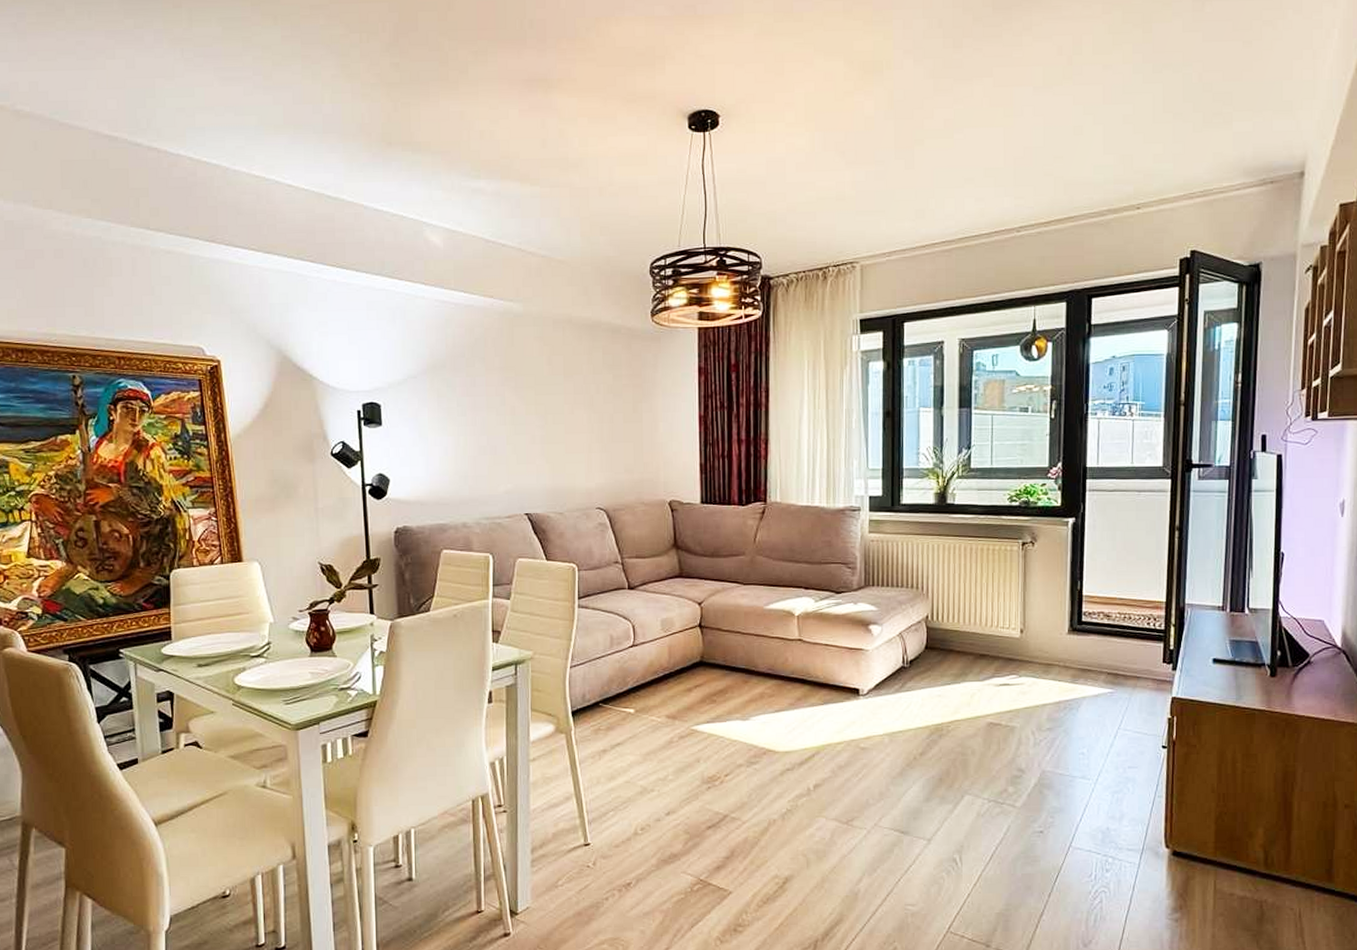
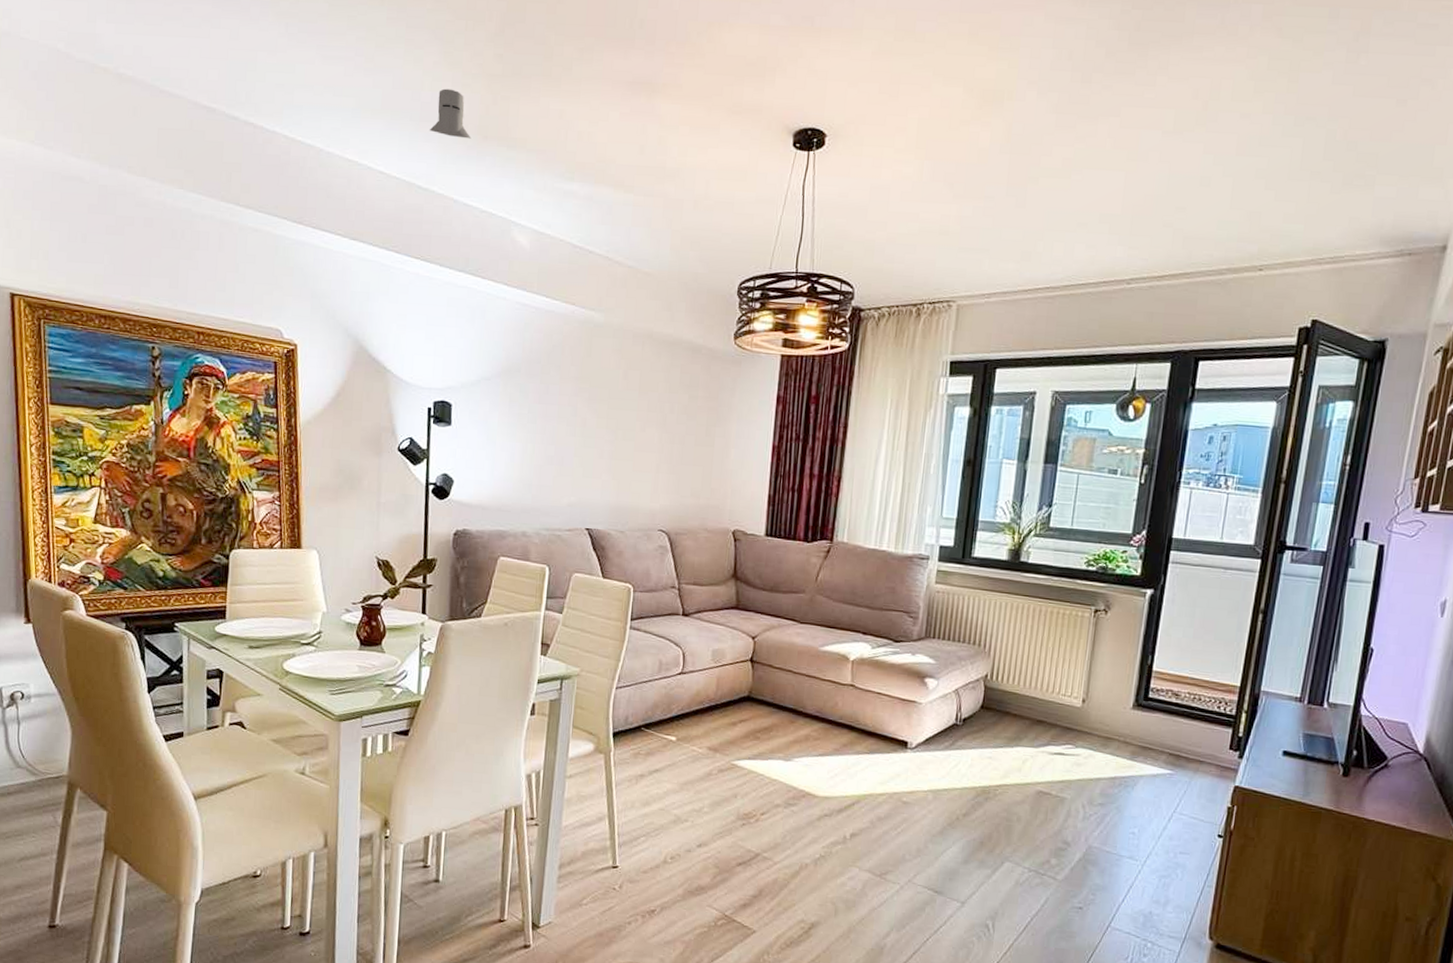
knight helmet: none [334,100,376,146] -> present [430,88,471,139]

